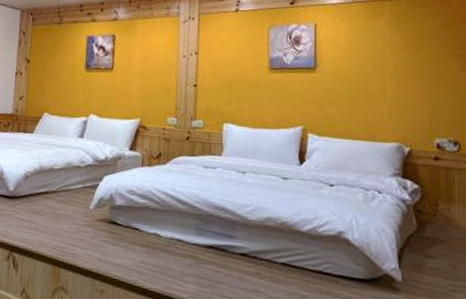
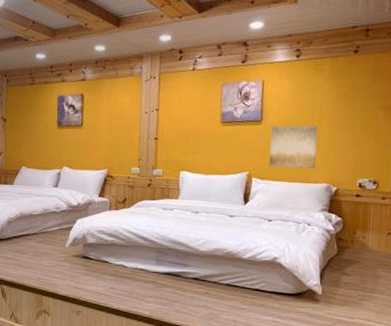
wall art: none [327,74,382,125] -> present [269,125,318,169]

